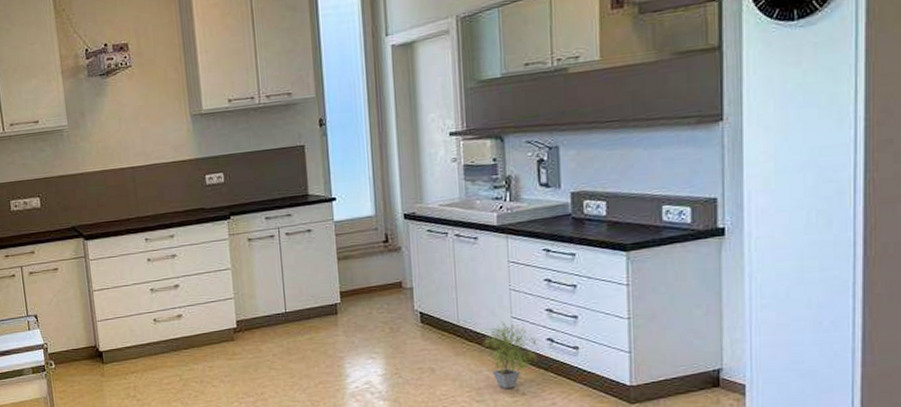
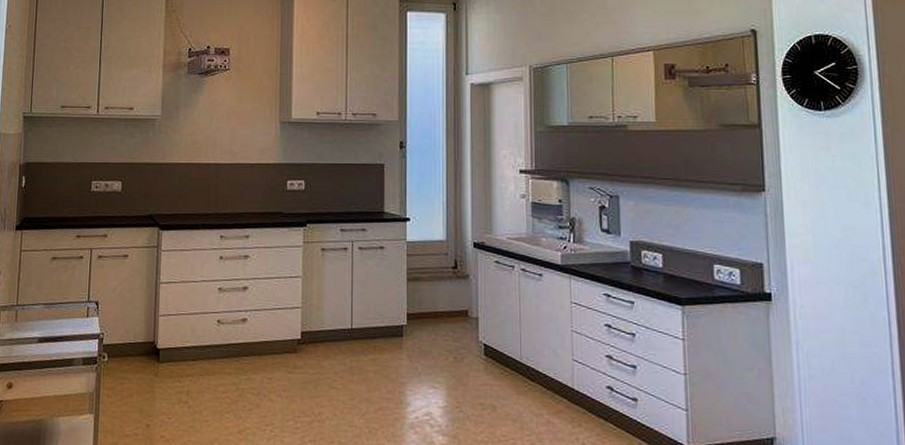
potted plant: present [483,321,540,389] -> none [544,363,600,437]

